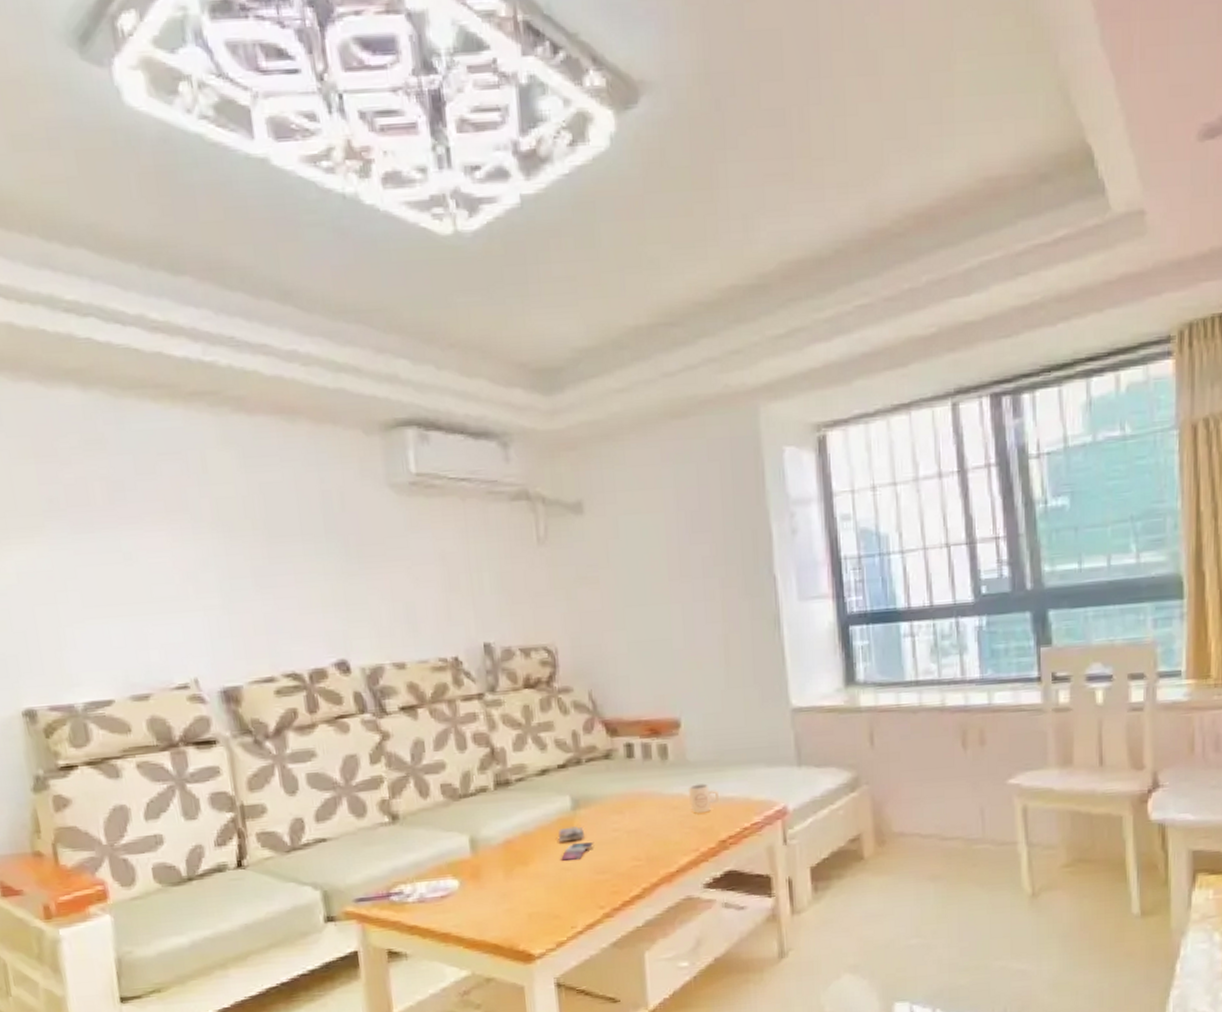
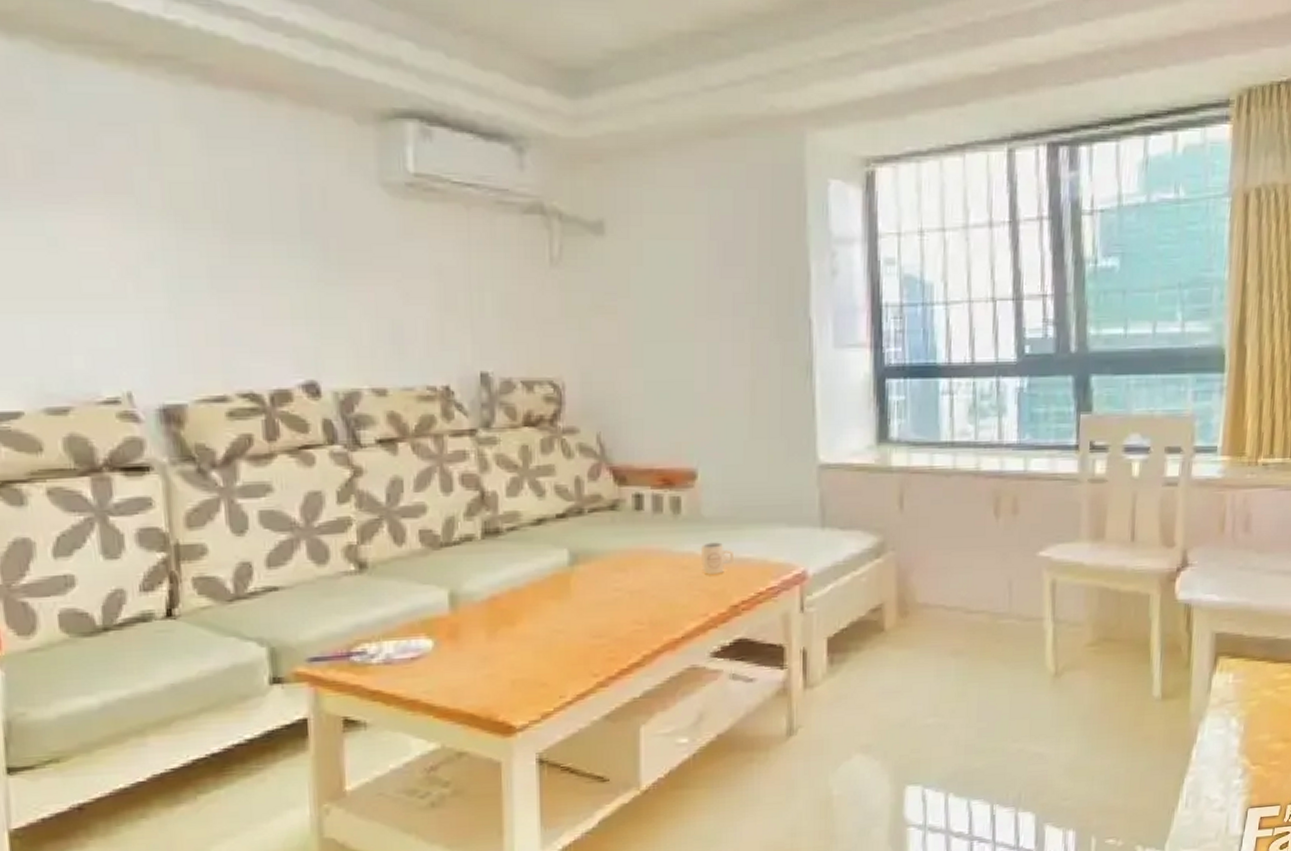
magazine: present [558,826,594,861] -> none [551,584,592,622]

